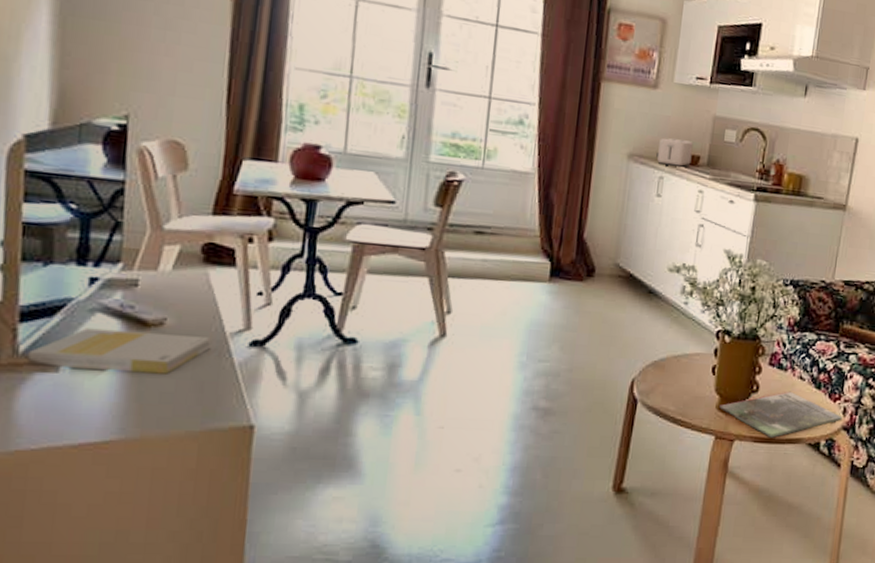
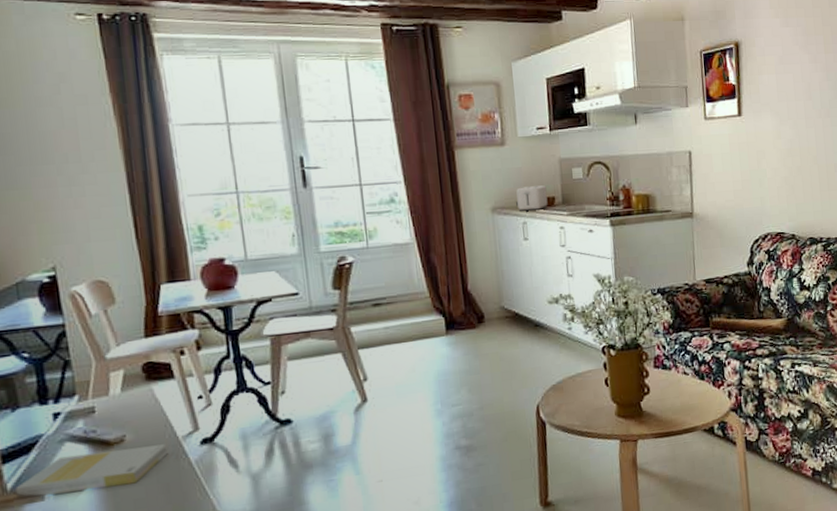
magazine: present [718,391,843,438] -> none [617,387,729,431]

